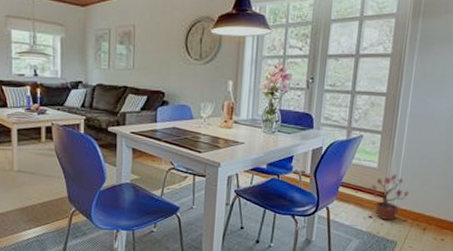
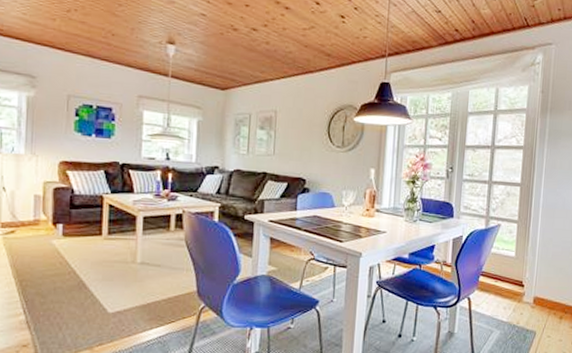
potted plant: present [368,174,409,222] -> none [507,263,545,311]

